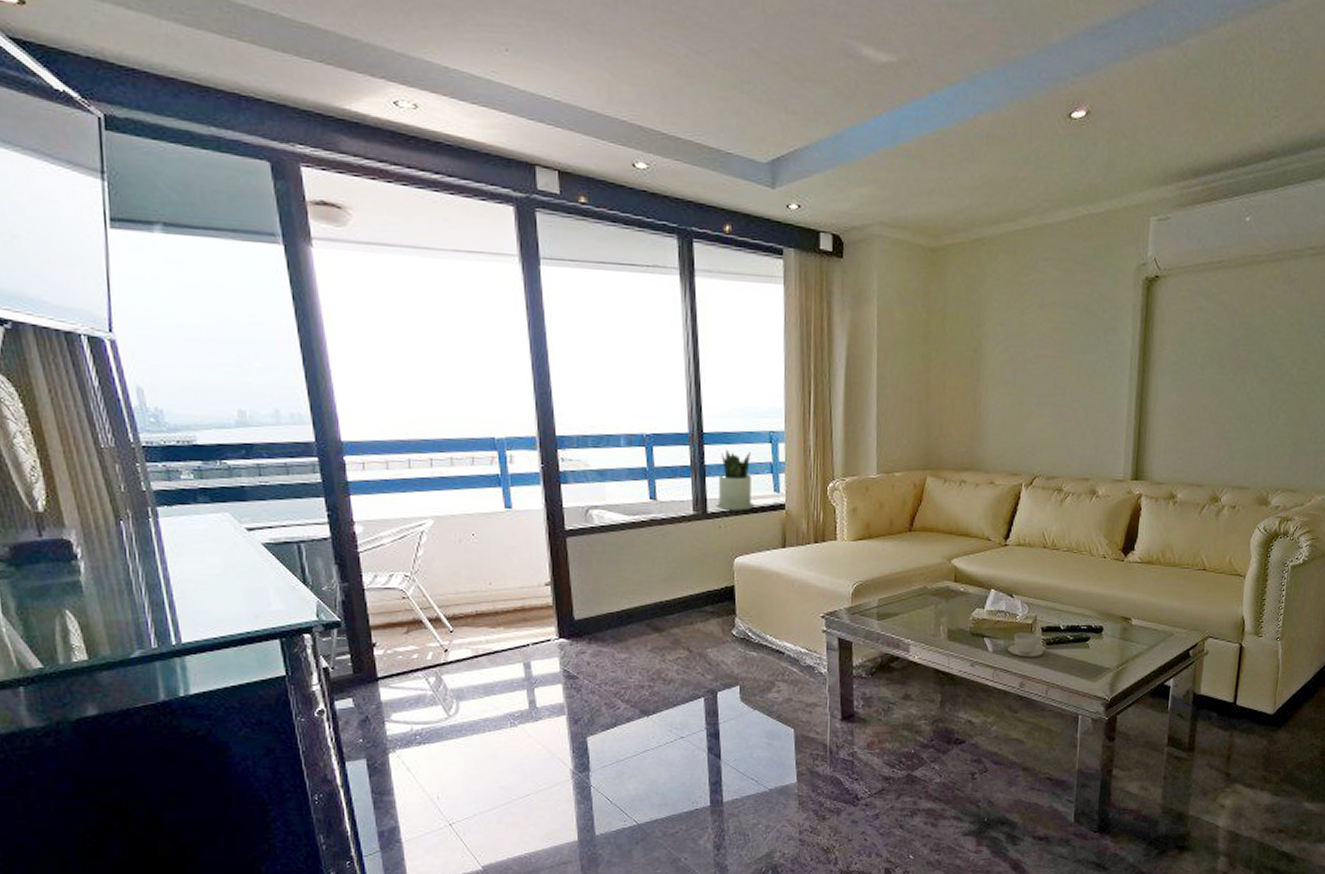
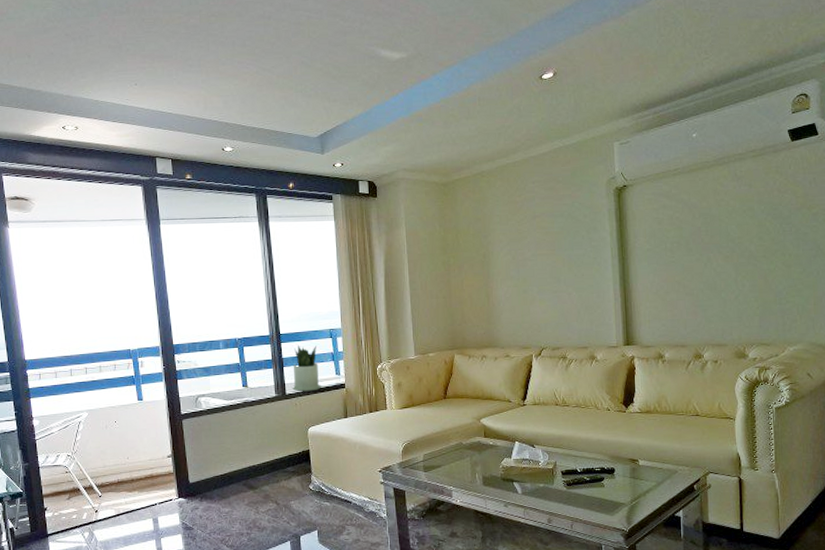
teacup: present [1008,633,1044,657] -> none [534,476,566,497]

